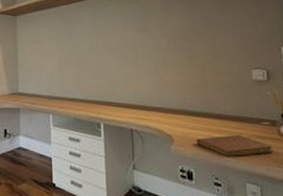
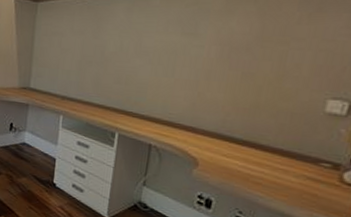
notebook: present [196,135,274,157] -> none [225,167,326,199]

